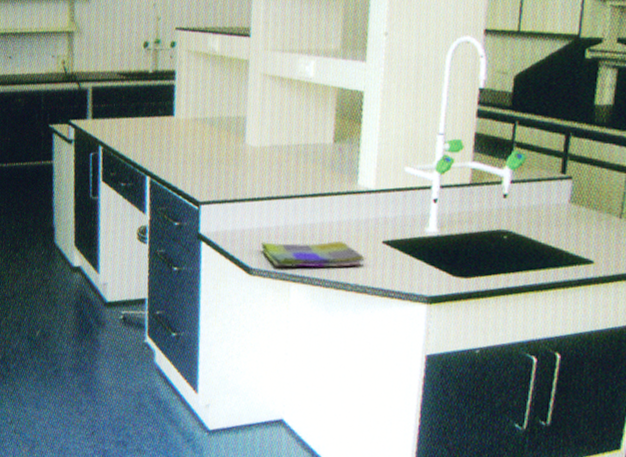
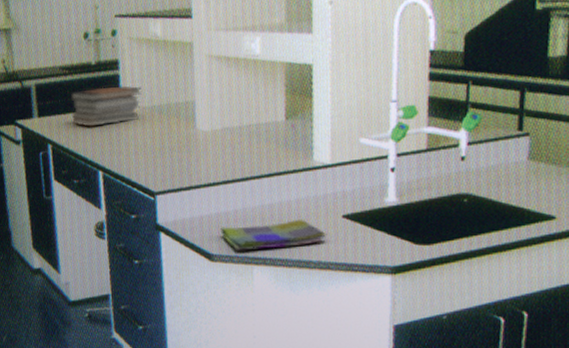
book stack: none [125,95,196,133] -> present [70,86,142,127]

